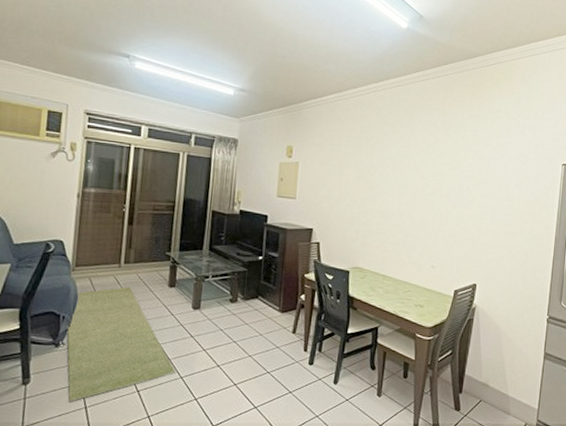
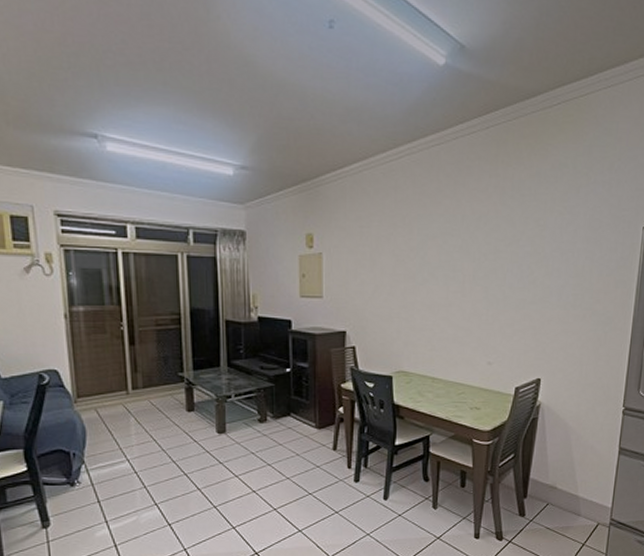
rug: present [67,286,177,402] -> none [80,414,209,542]

